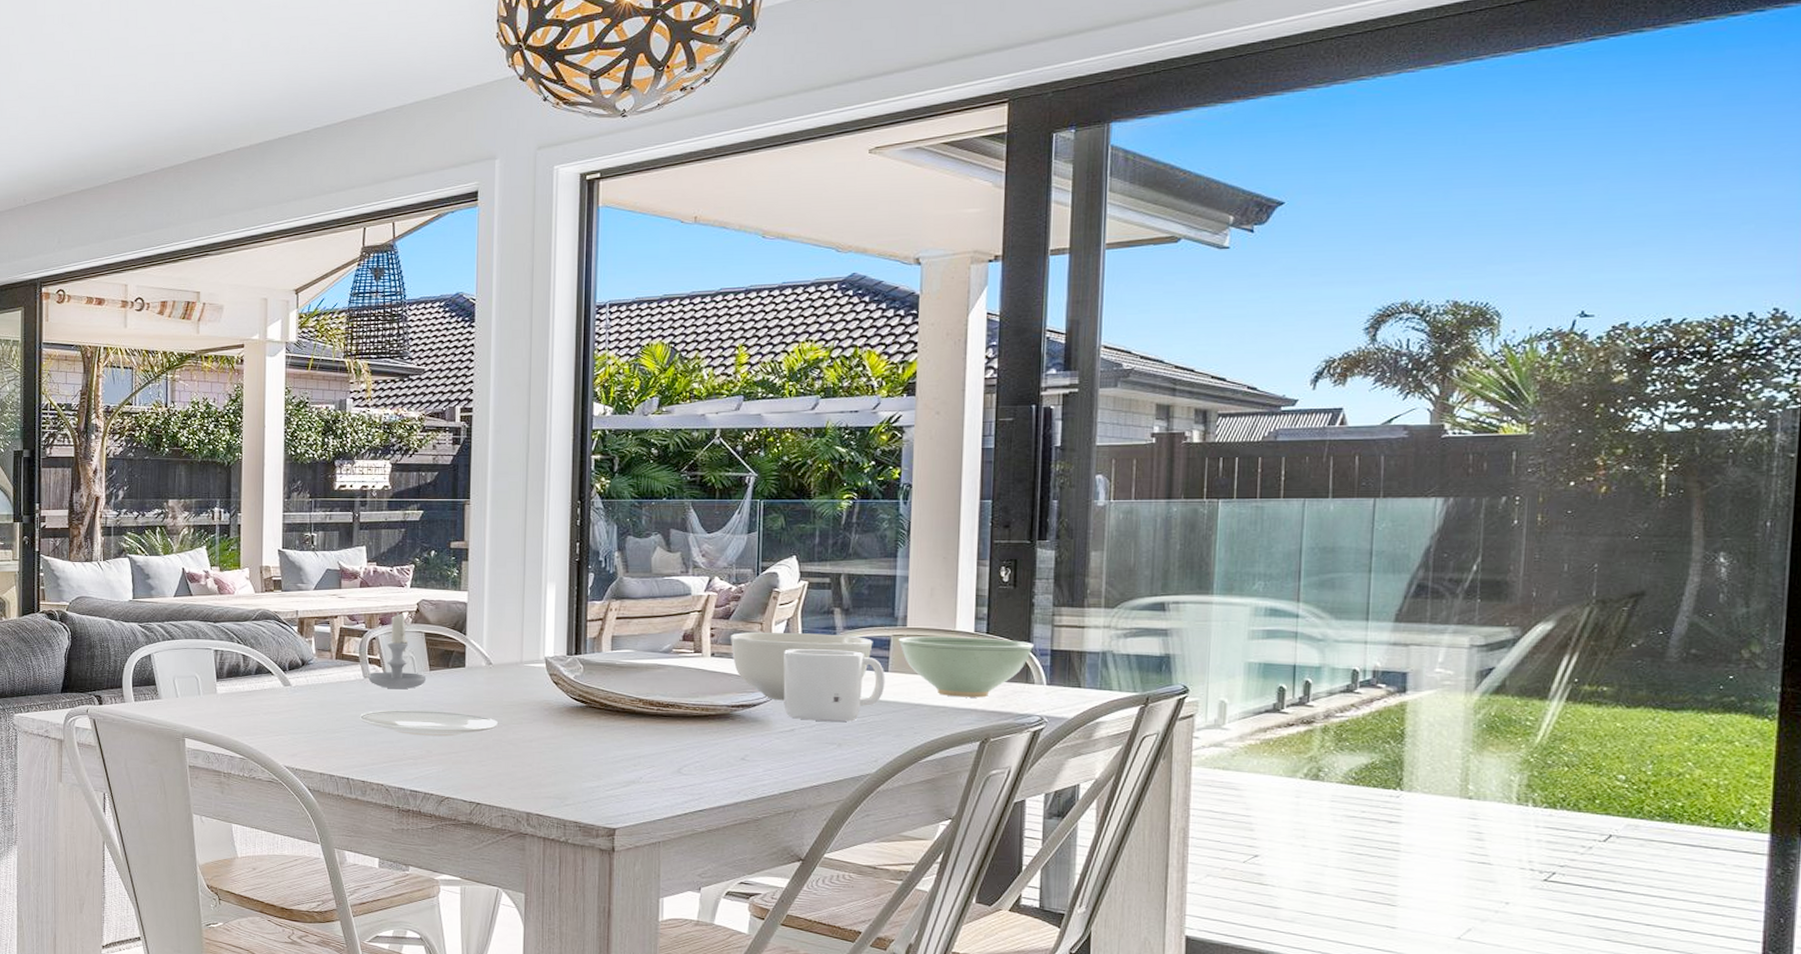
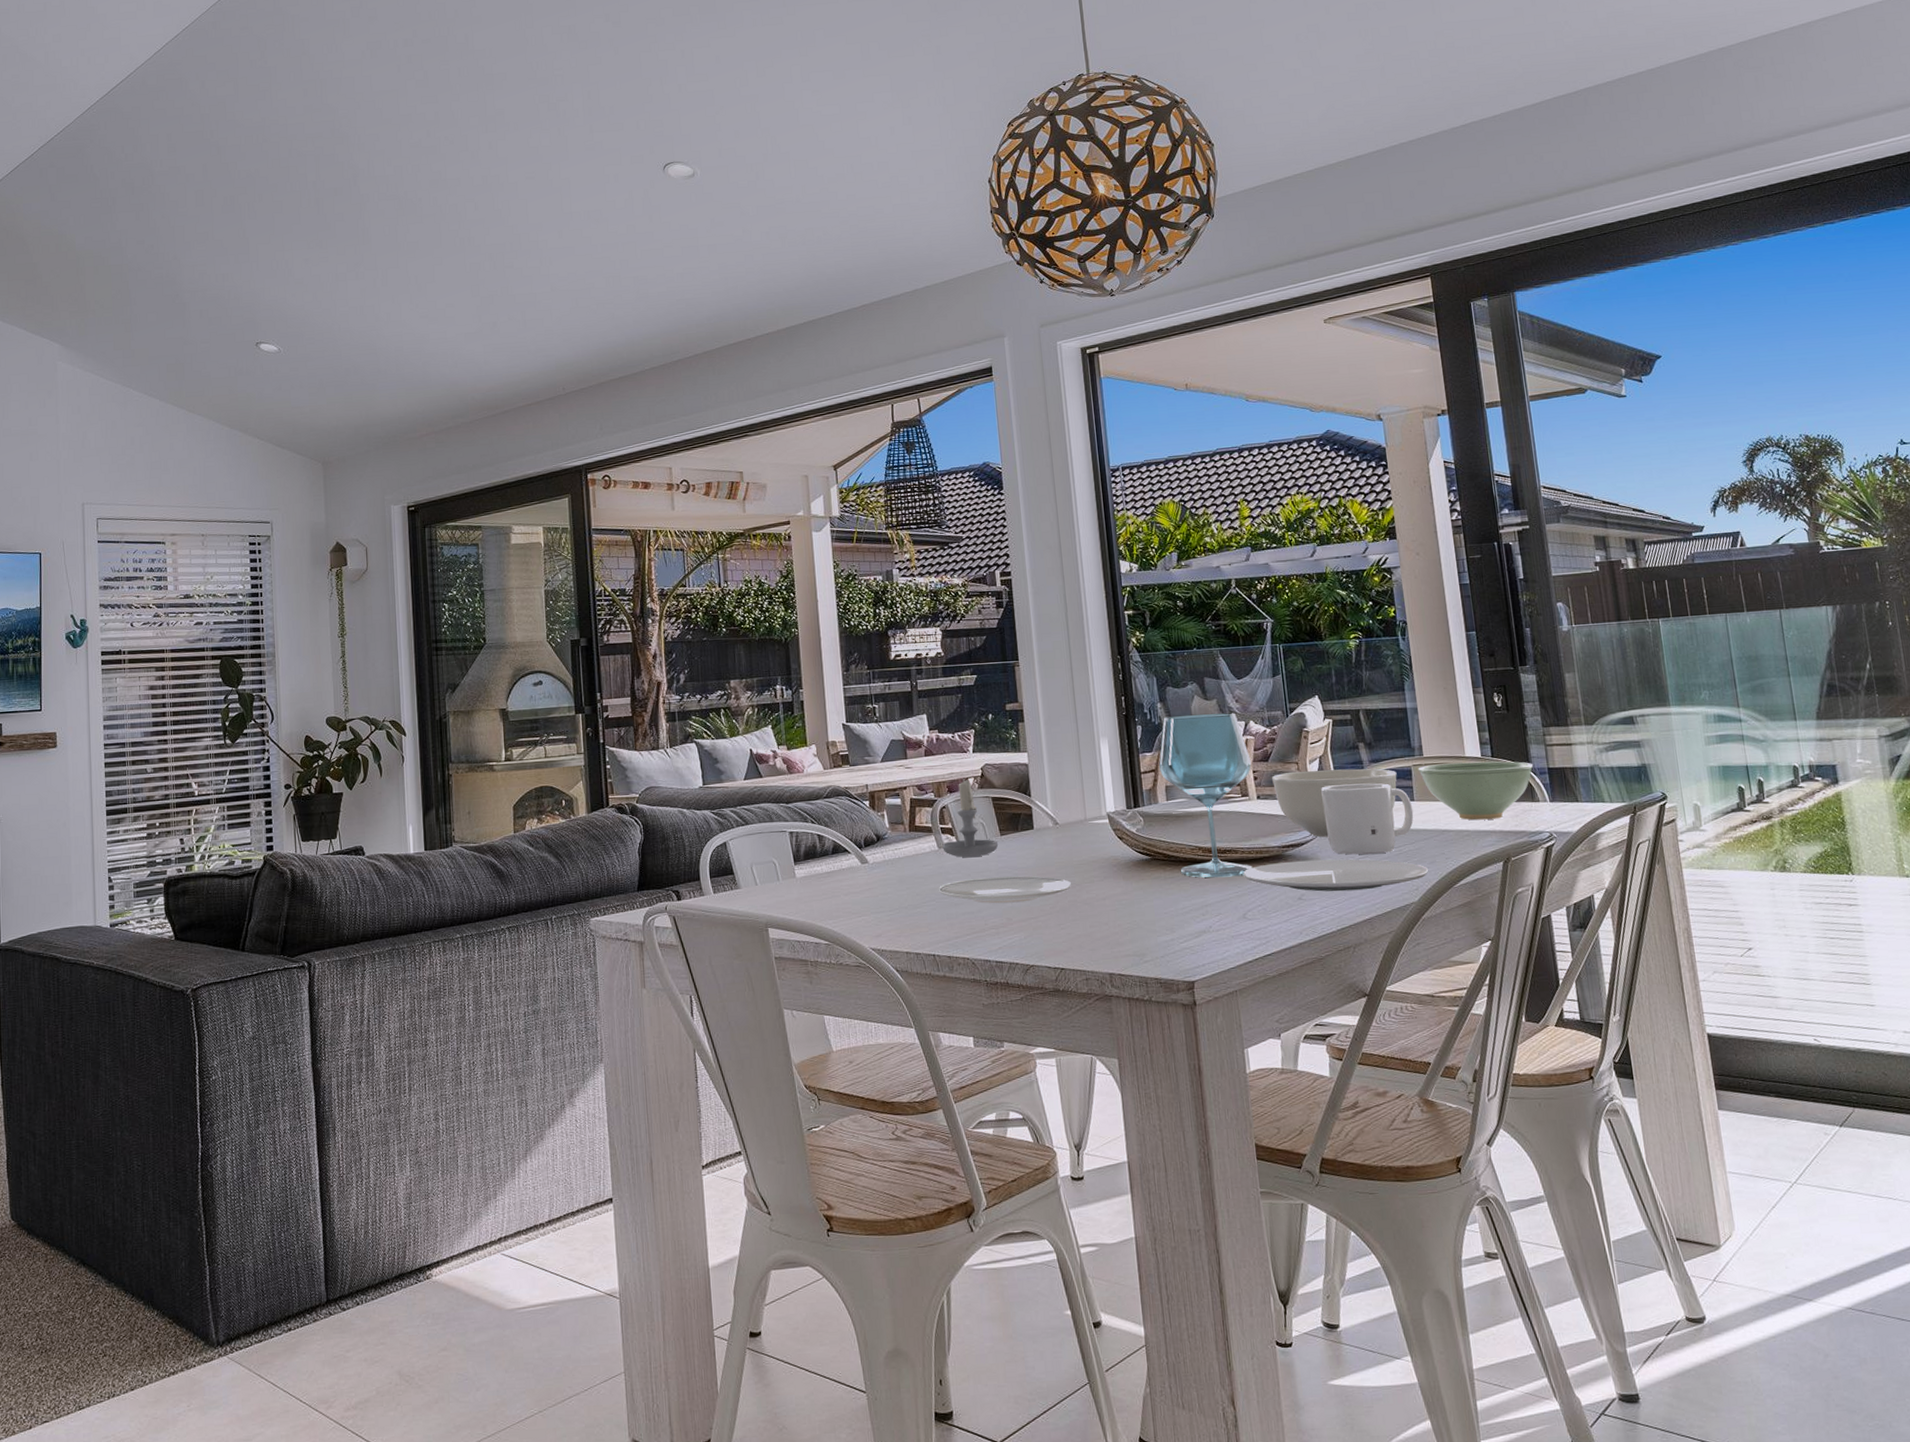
wine glass: none [607,565,710,731] -> present [1158,713,1254,878]
plate: none [684,721,893,757] -> present [1243,859,1429,892]

